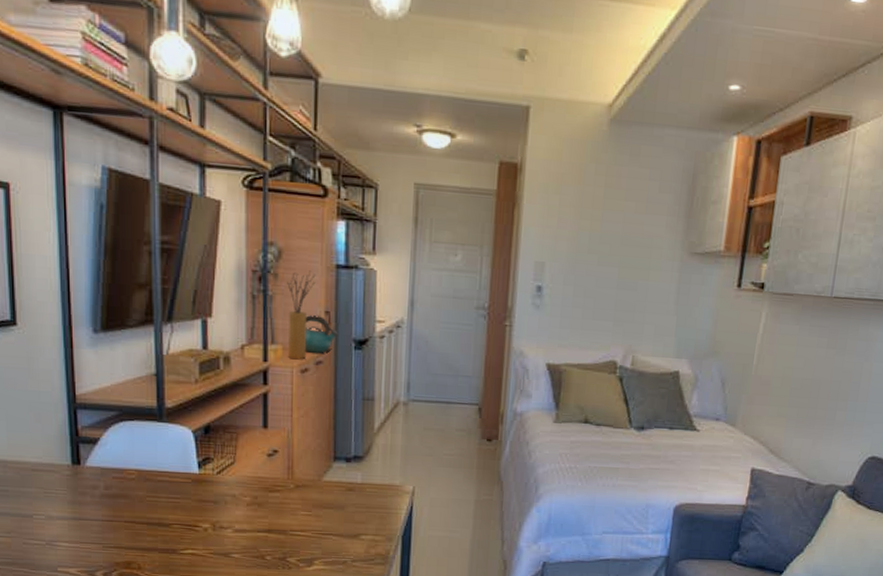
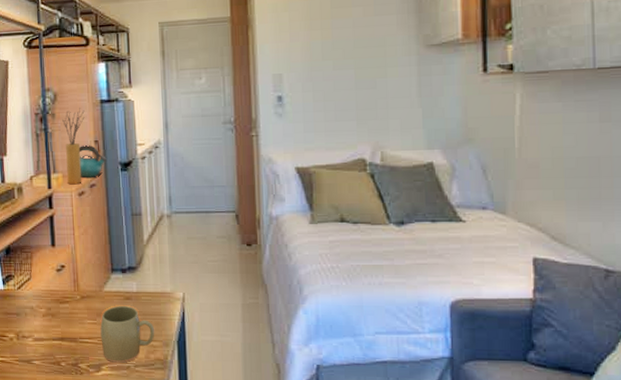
mug: none [315,496,378,557] -> present [100,305,155,363]

